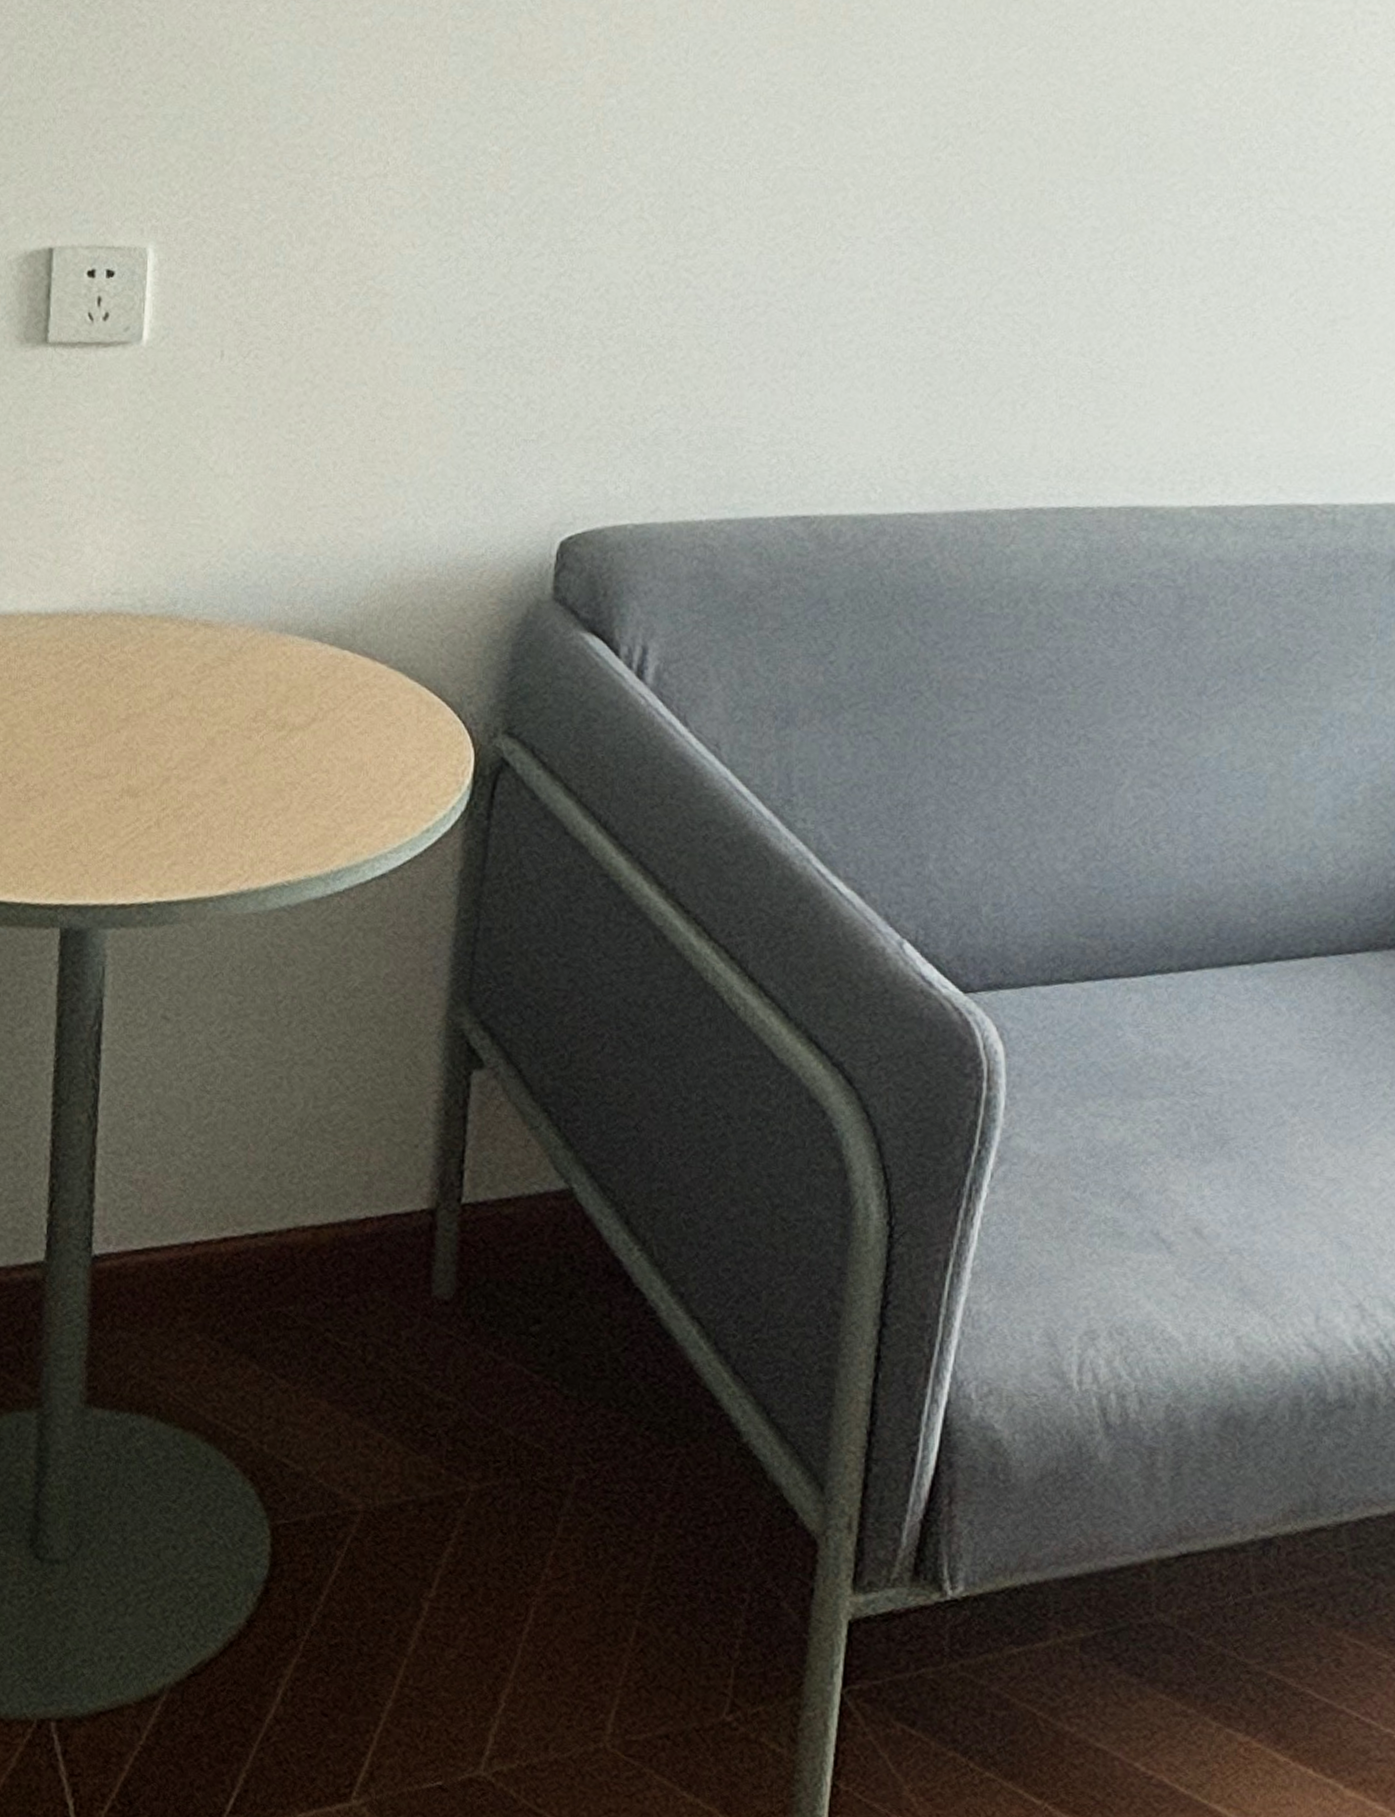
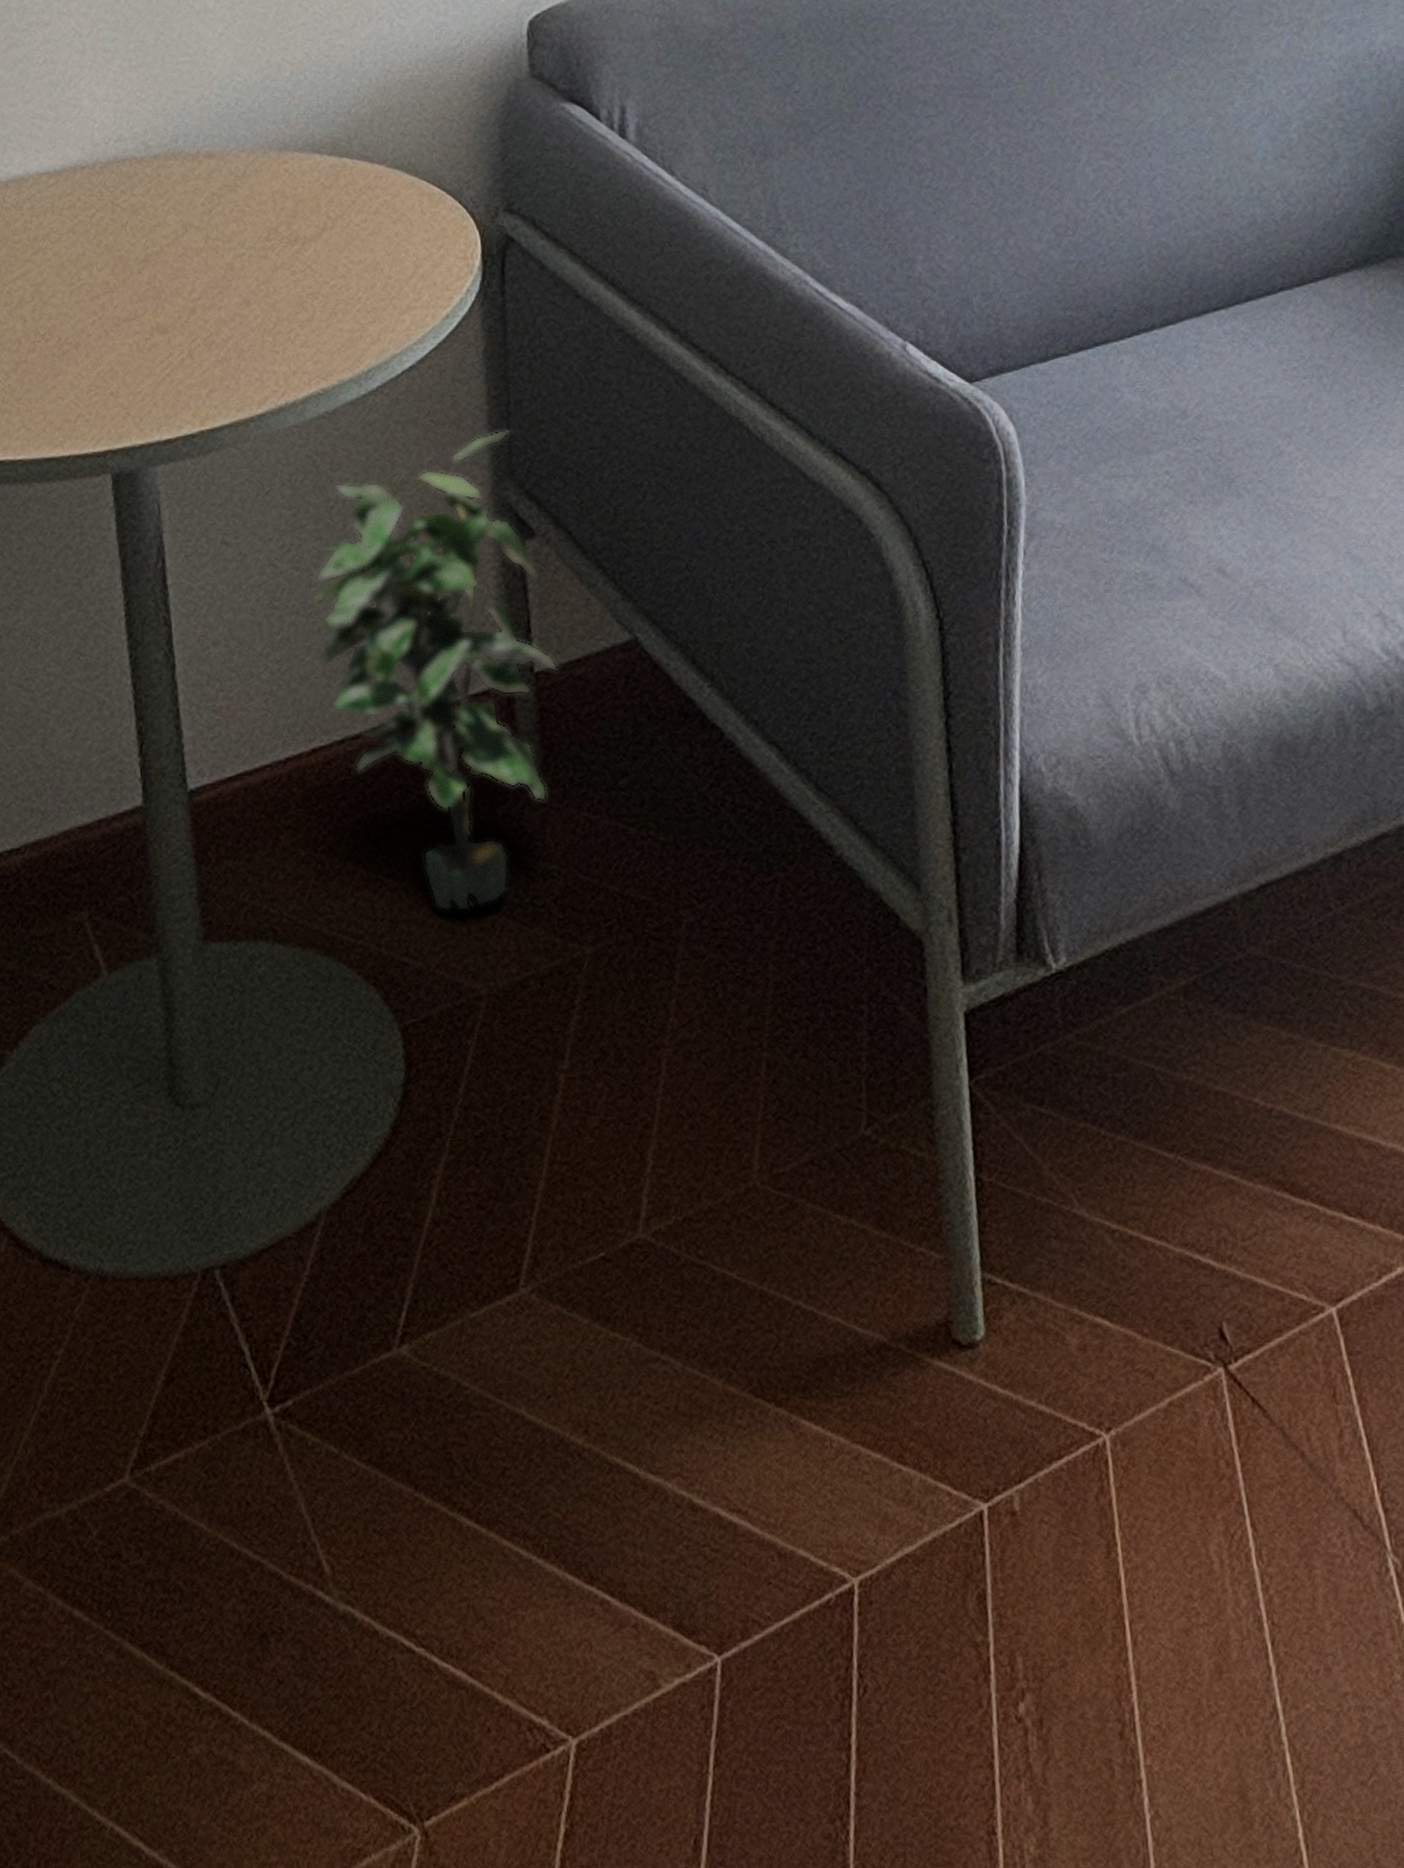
potted plant: none [243,954,486,1426] -> present [310,429,558,912]

